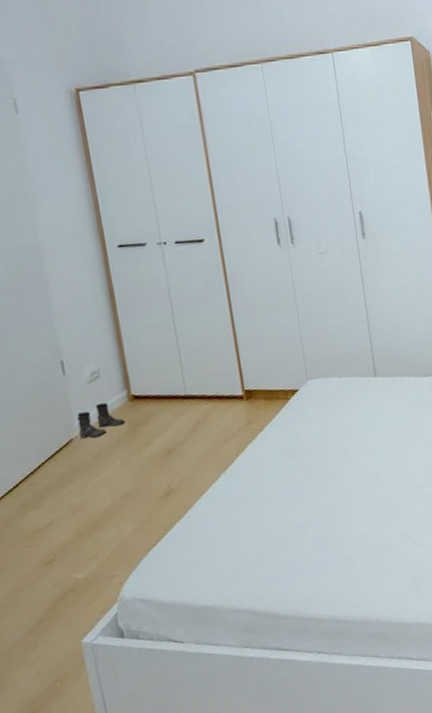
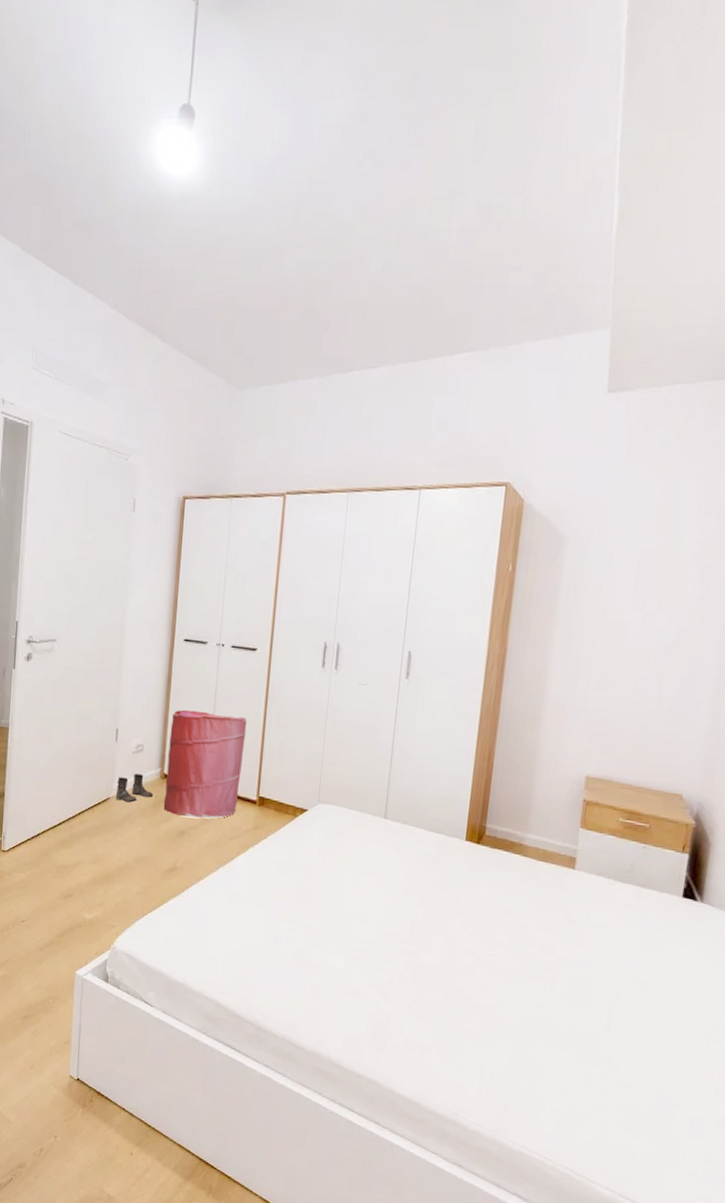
laundry hamper: none [125,313,224,436] -> present [163,709,247,819]

